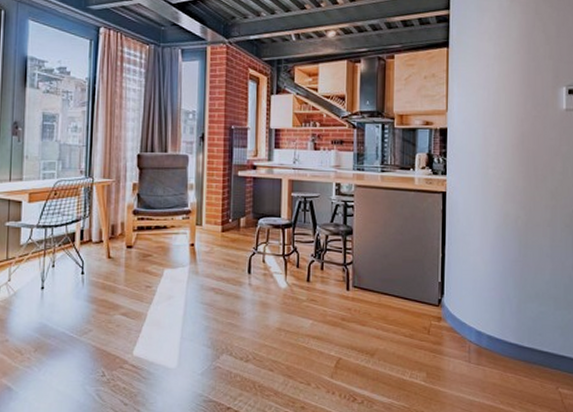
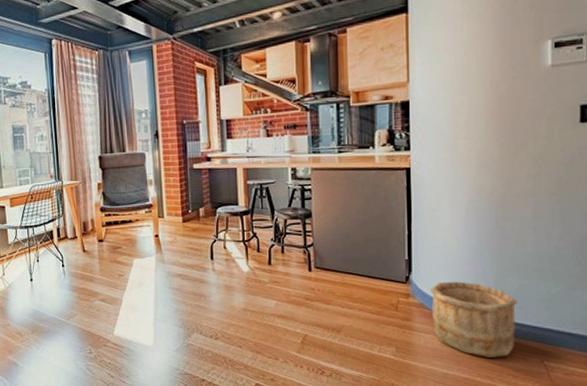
wooden bucket: none [459,306,536,384] -> present [429,281,517,357]

